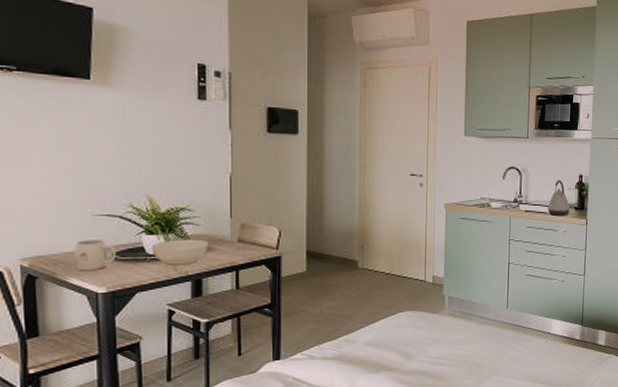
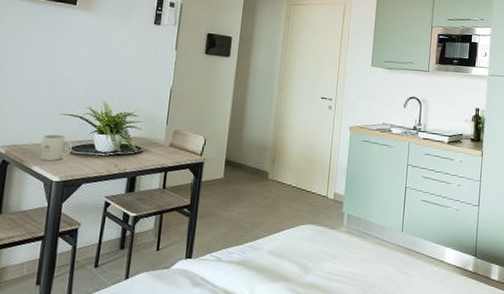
bowl: present [152,239,209,265] -> none [100,140,146,163]
kettle: present [547,180,570,216] -> none [444,111,466,146]

